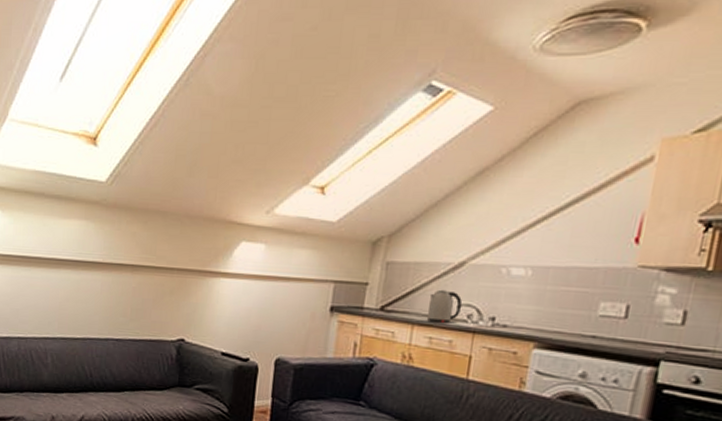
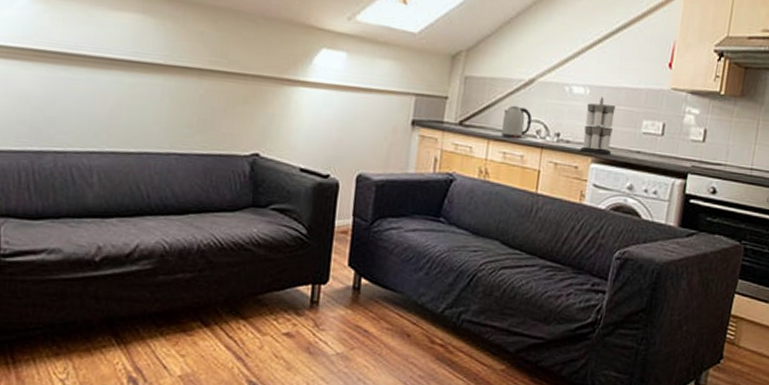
spice rack: none [520,278,565,340] -> present [580,97,616,155]

